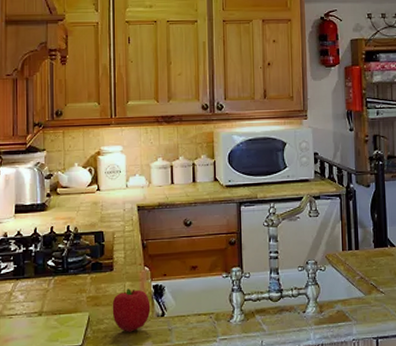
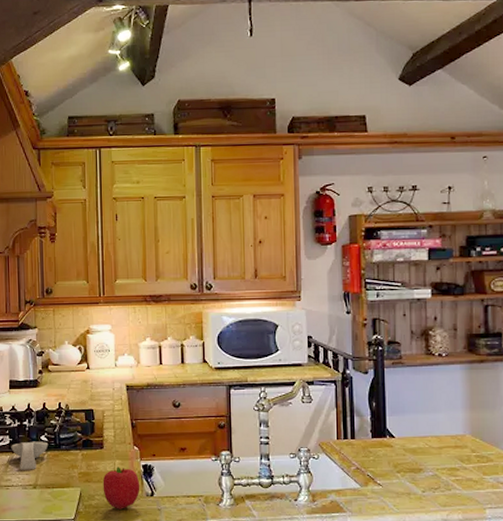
spoon rest: none [15,266,56,298] -> present [11,441,49,470]

